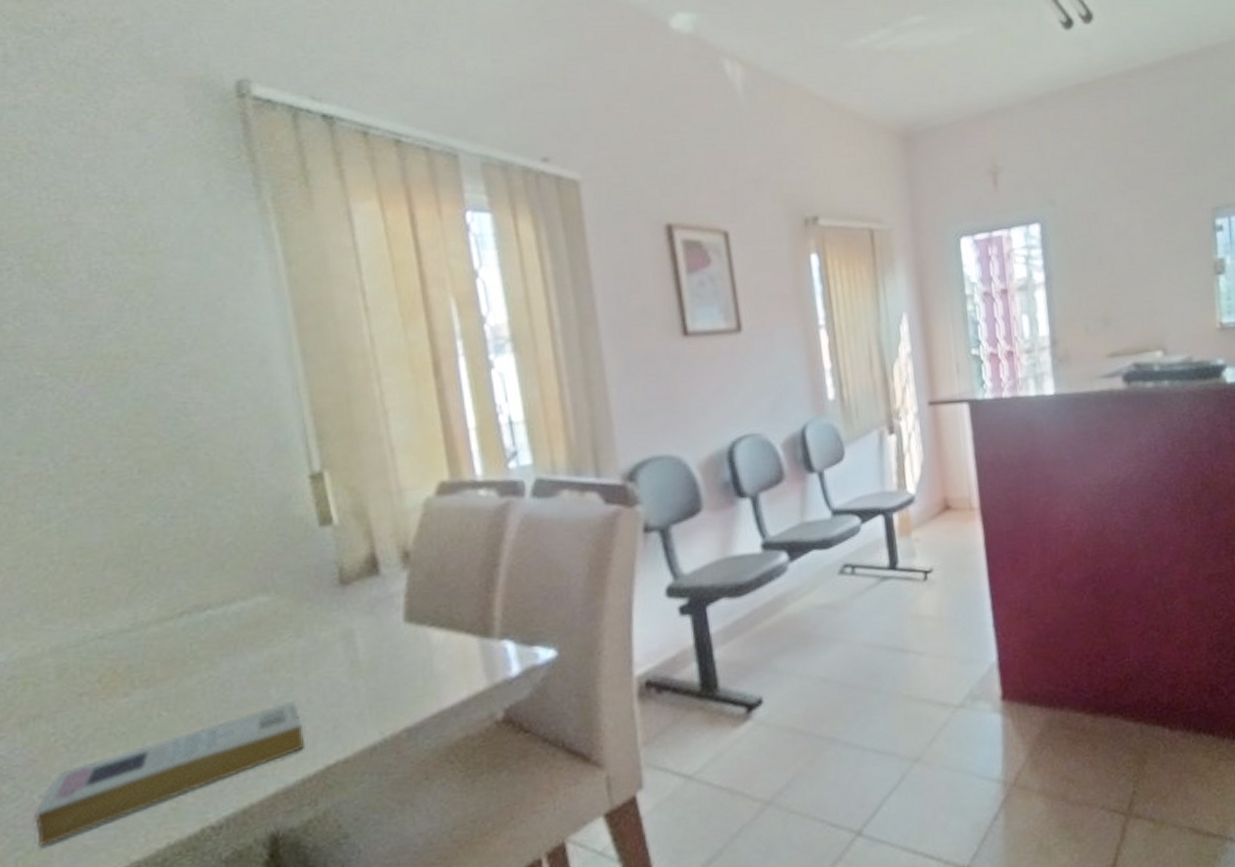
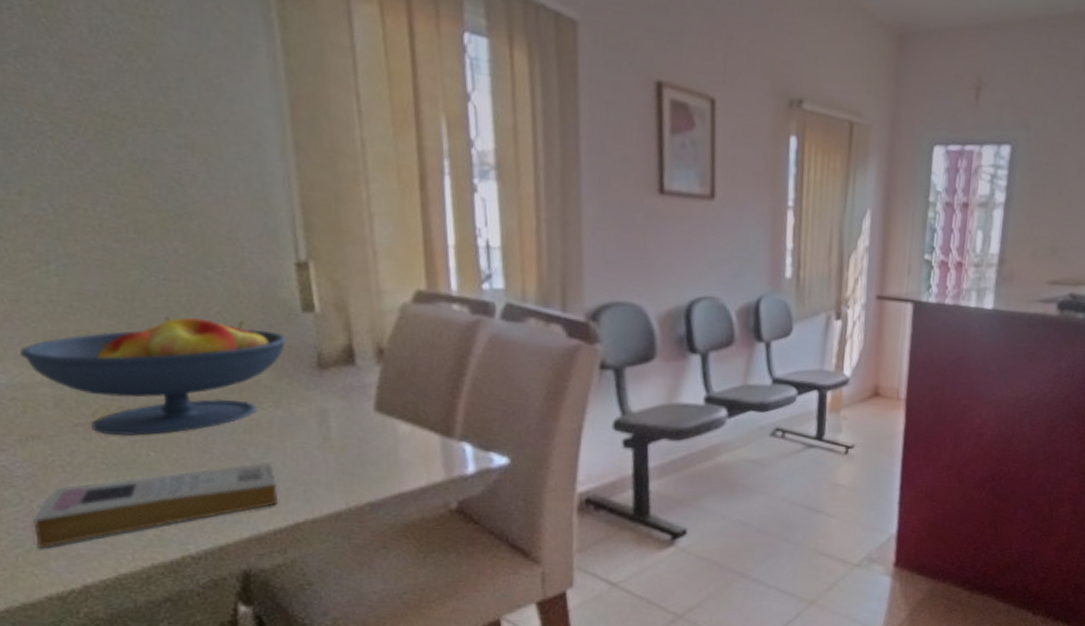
fruit bowl: none [20,547,305,700] -> present [20,316,287,437]

